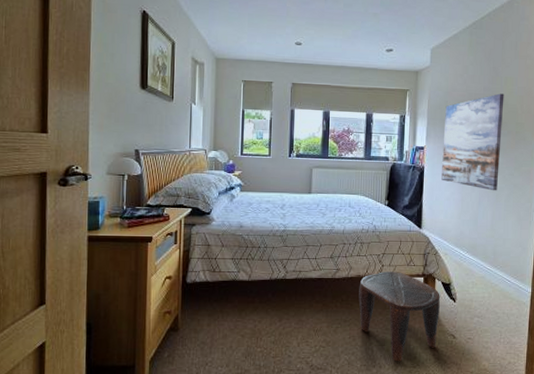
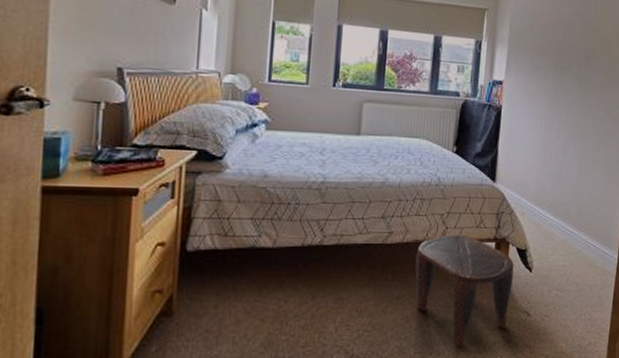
wall art: present [441,93,504,191] -> none [522,20,599,138]

